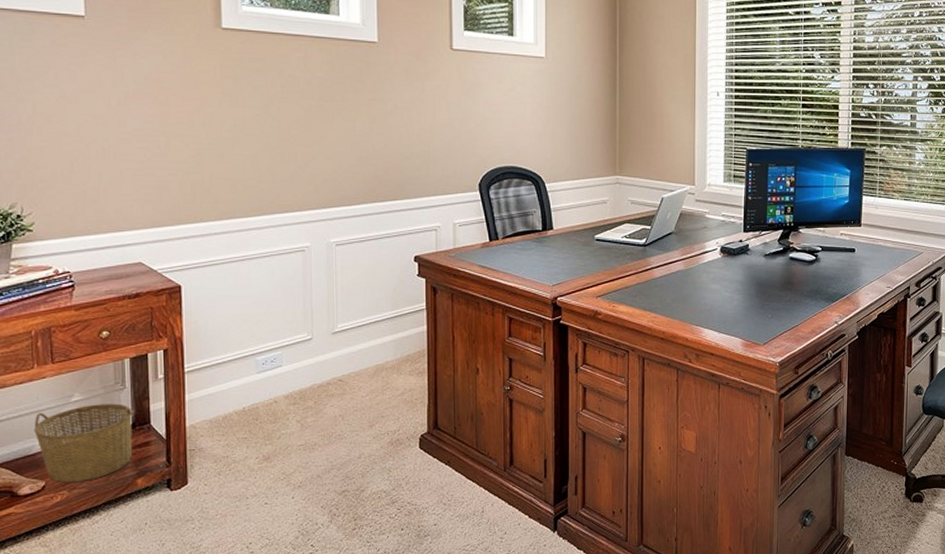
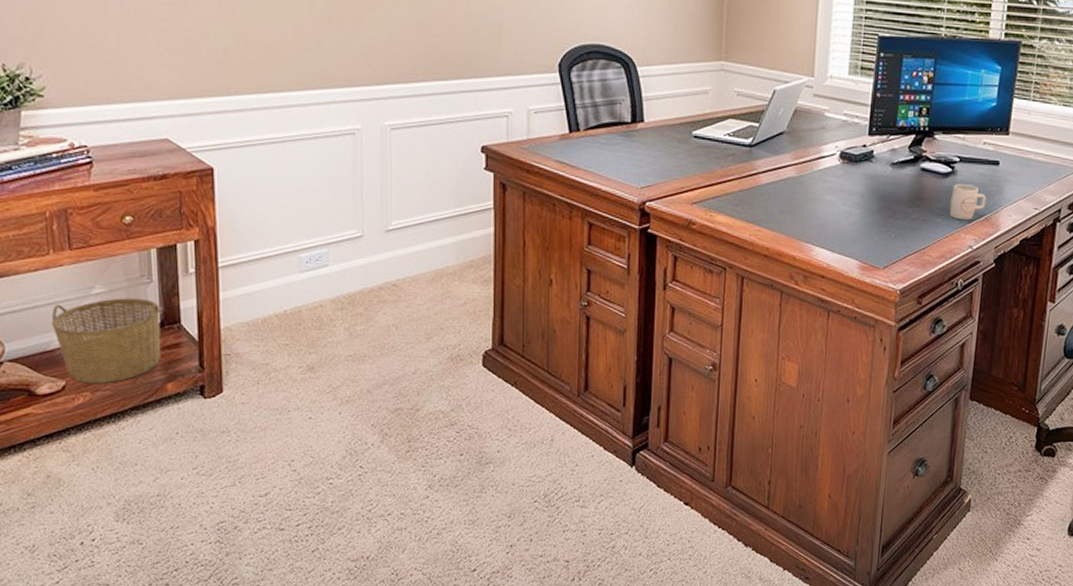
mug: none [816,270,847,300] -> present [949,184,987,221]

